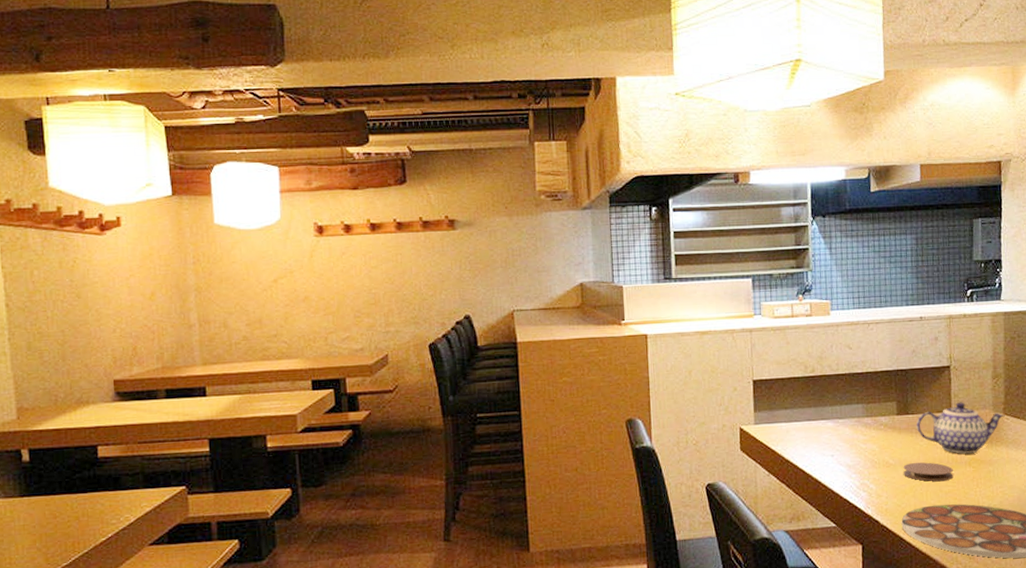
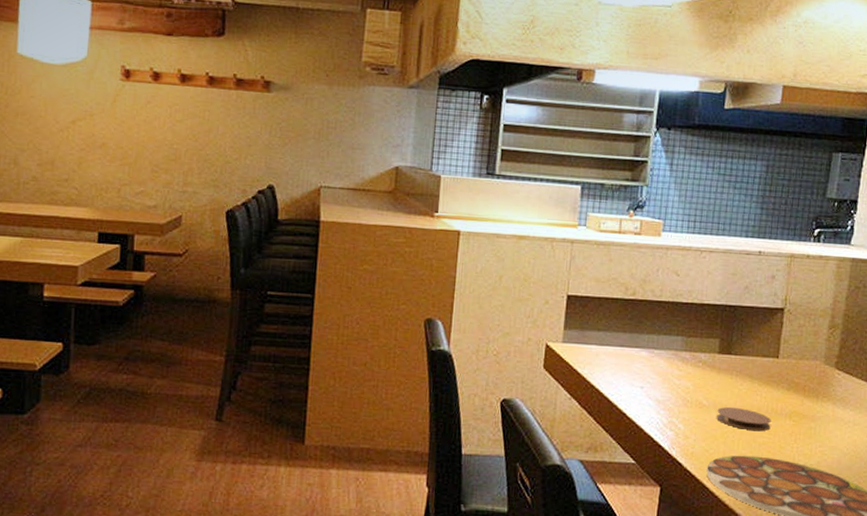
teapot: present [916,402,1005,454] -> none [737,349,837,406]

